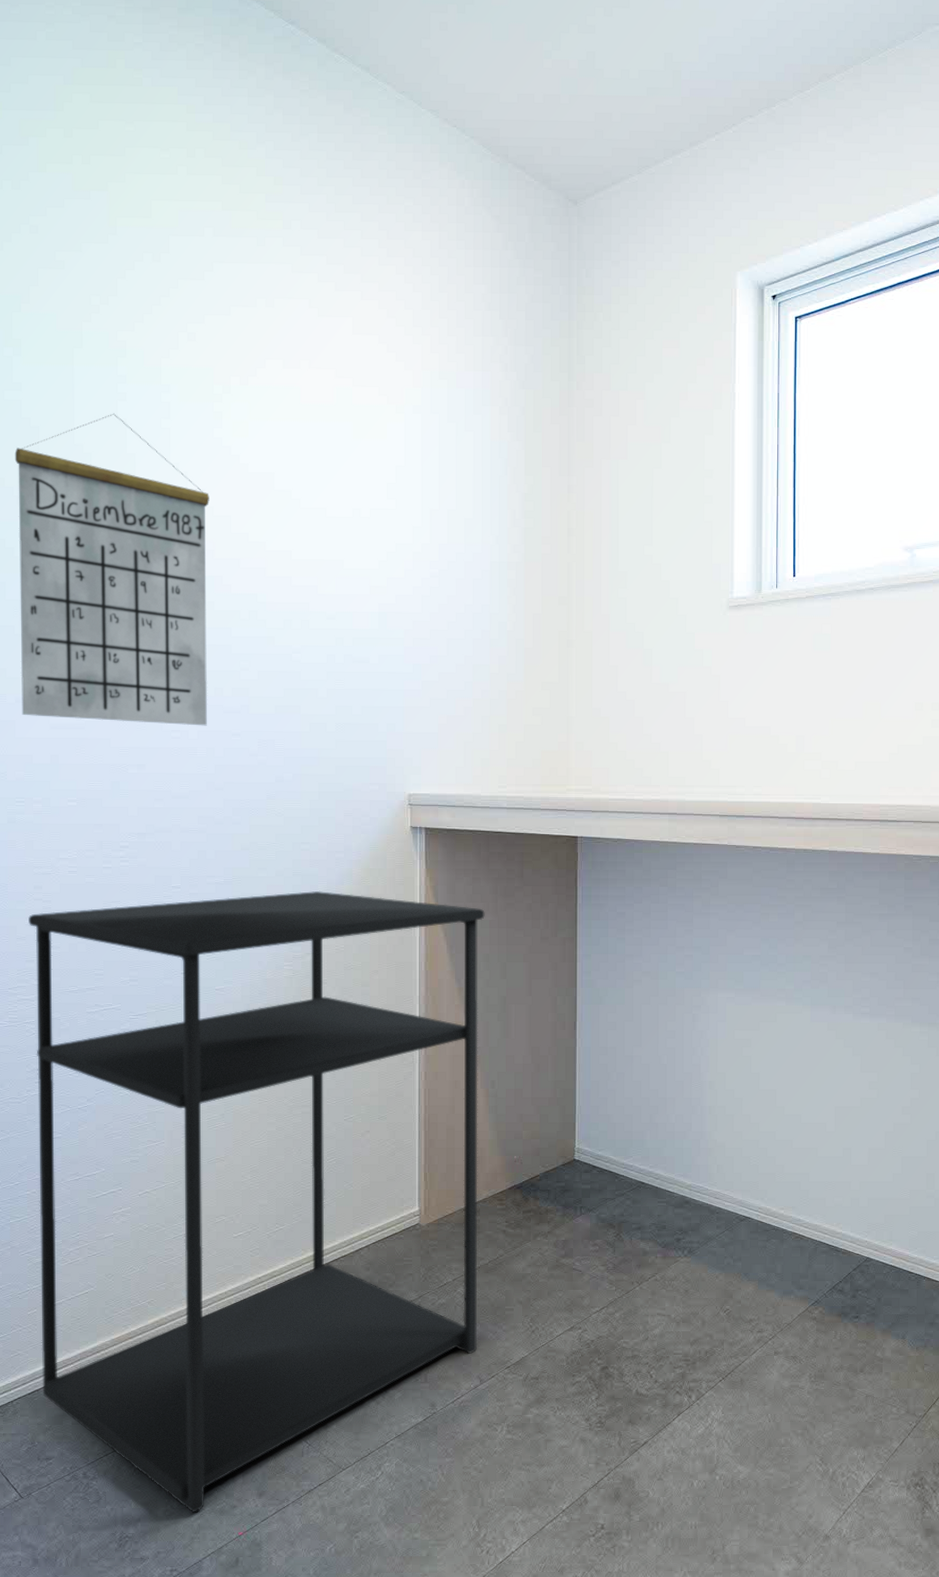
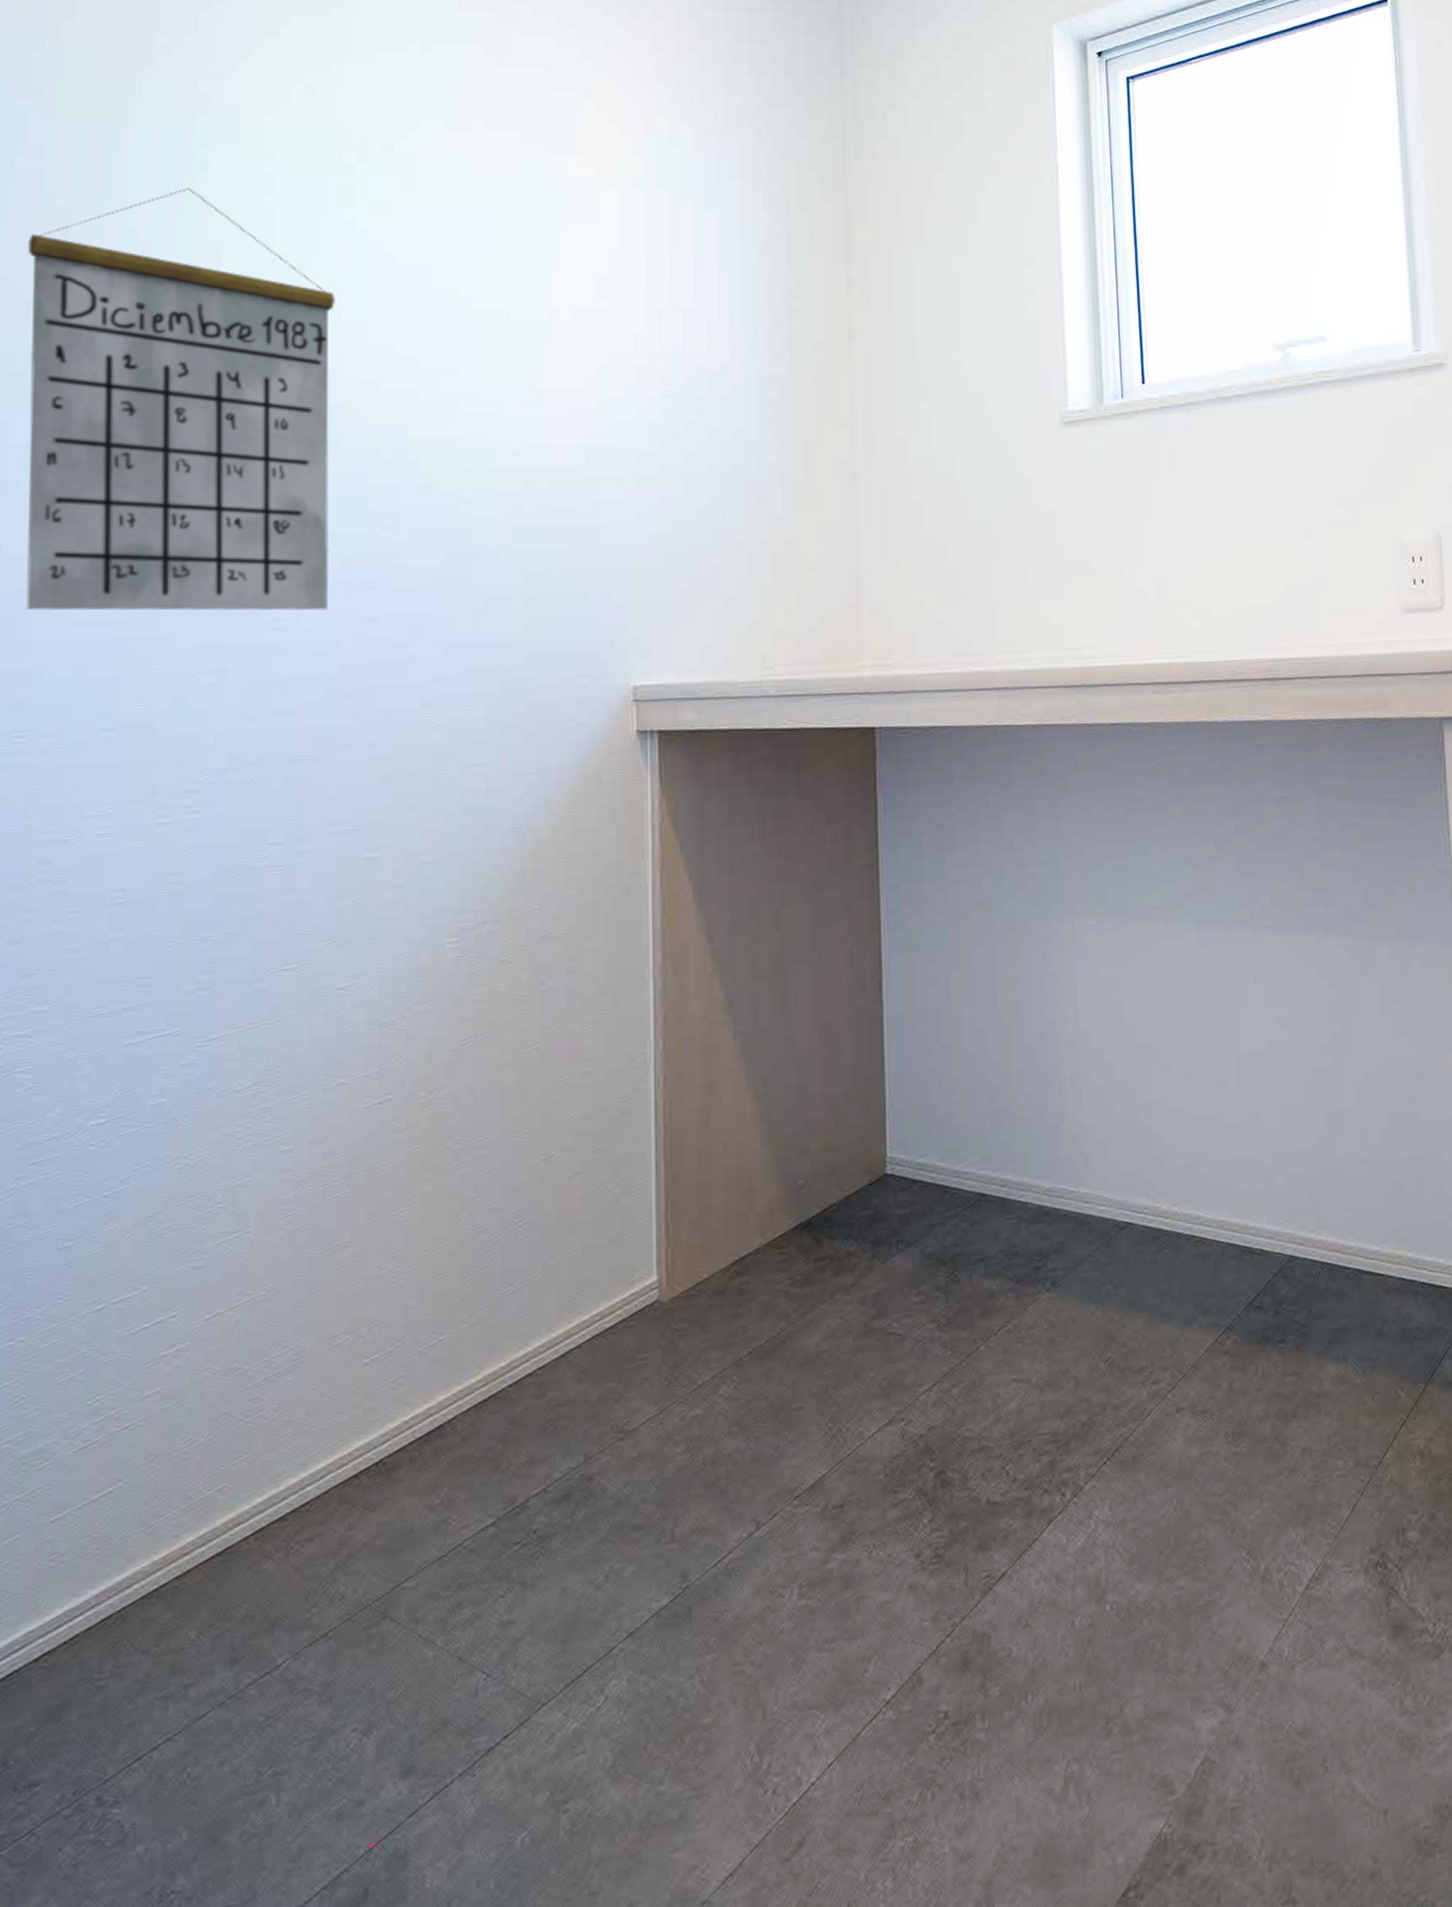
shelving unit: present [28,890,485,1513] -> none [26,830,750,1828]

